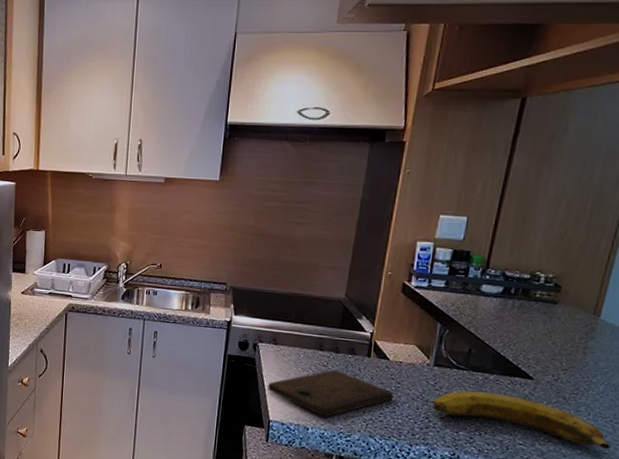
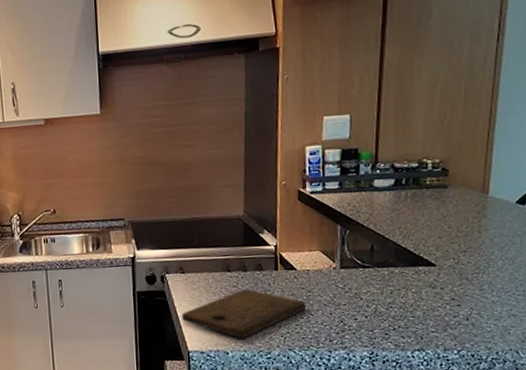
banana: present [432,391,612,449] -> none [345,285,518,322]

